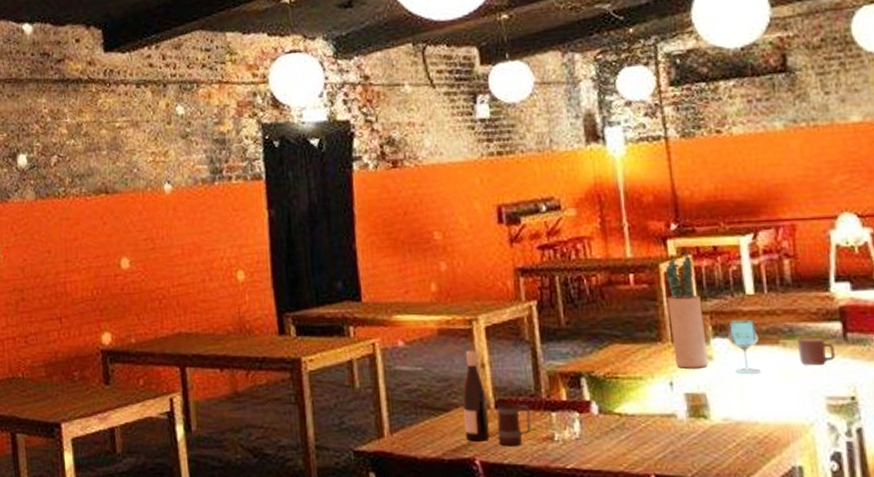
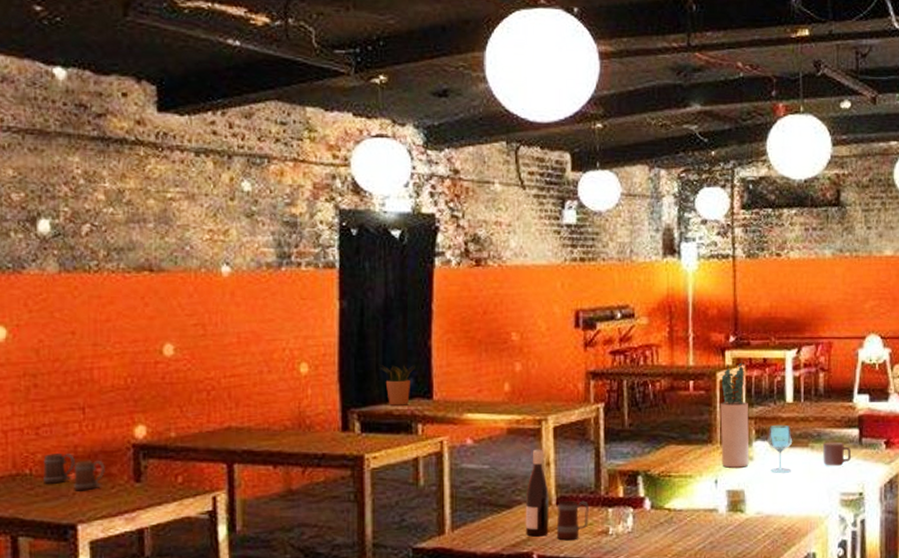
beer mug: none [32,359,57,386] -> present [43,453,75,484]
beer mug: none [56,364,81,393] -> present [74,460,106,491]
potted plant: none [309,268,343,309] -> present [380,365,415,405]

